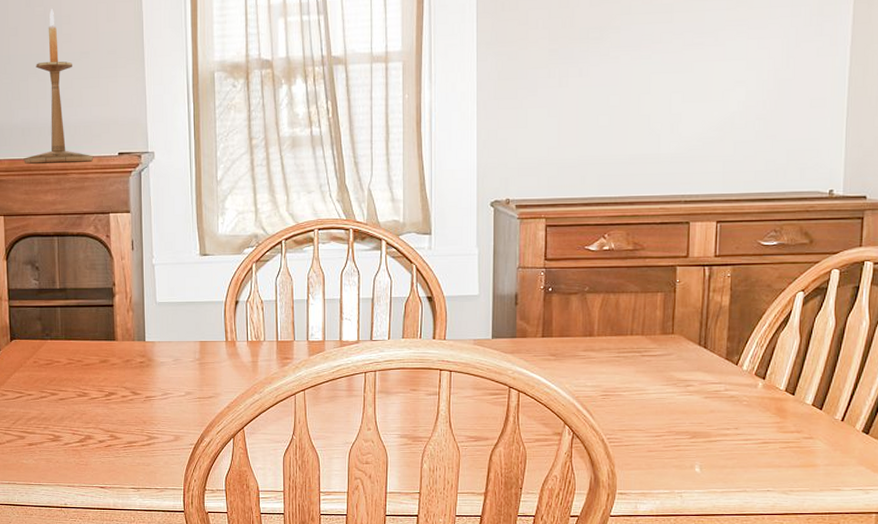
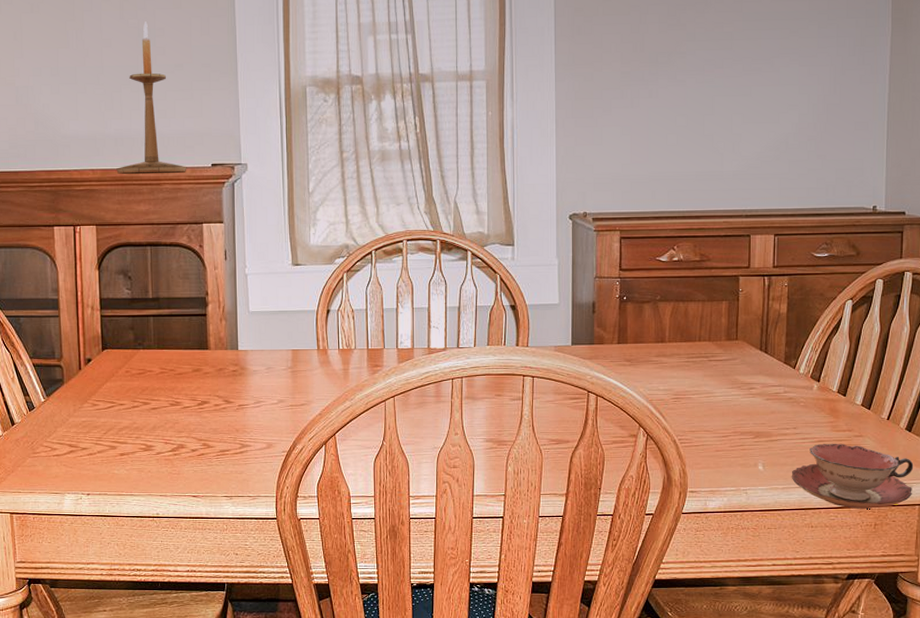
teacup: none [731,445,871,516] -> present [791,443,914,509]

